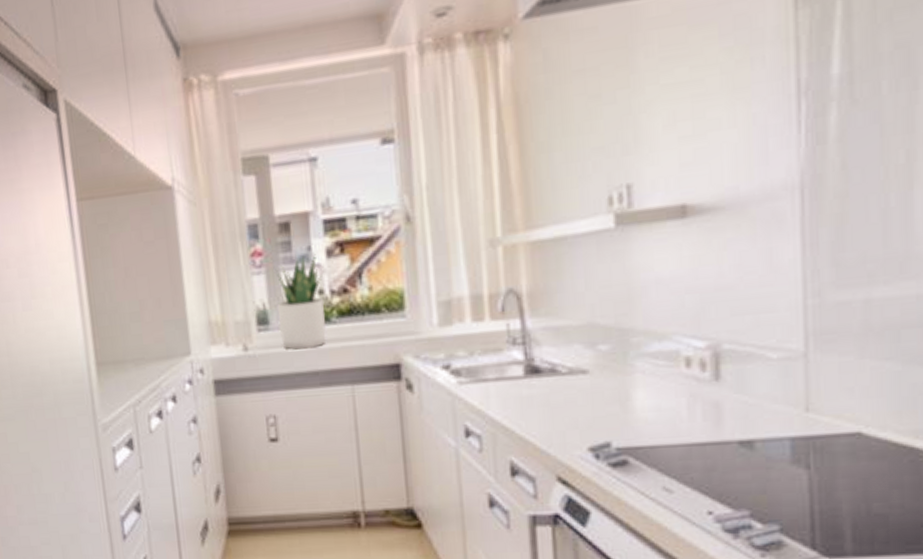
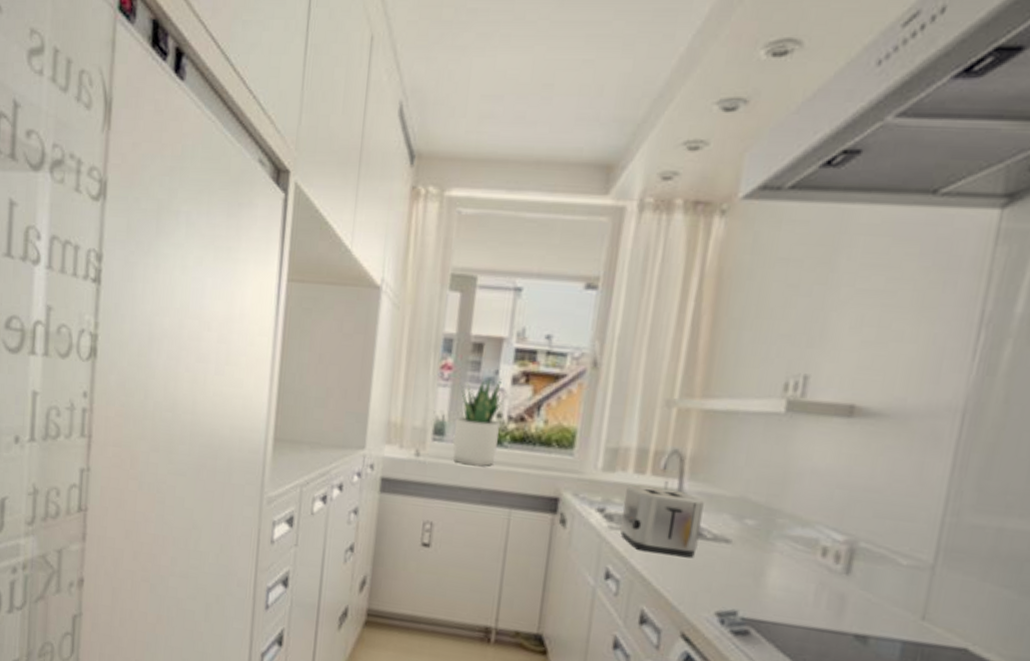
toaster: none [468,330,554,400] -> present [620,484,704,557]

